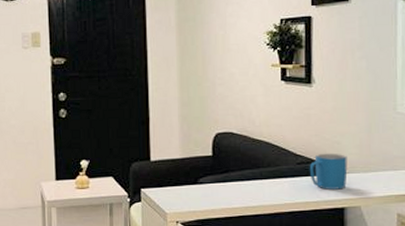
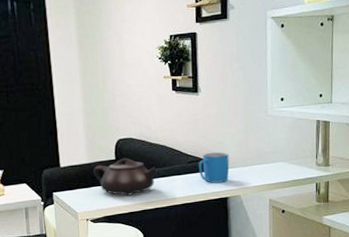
teapot: none [187,154,261,198] -> present [93,158,158,196]

